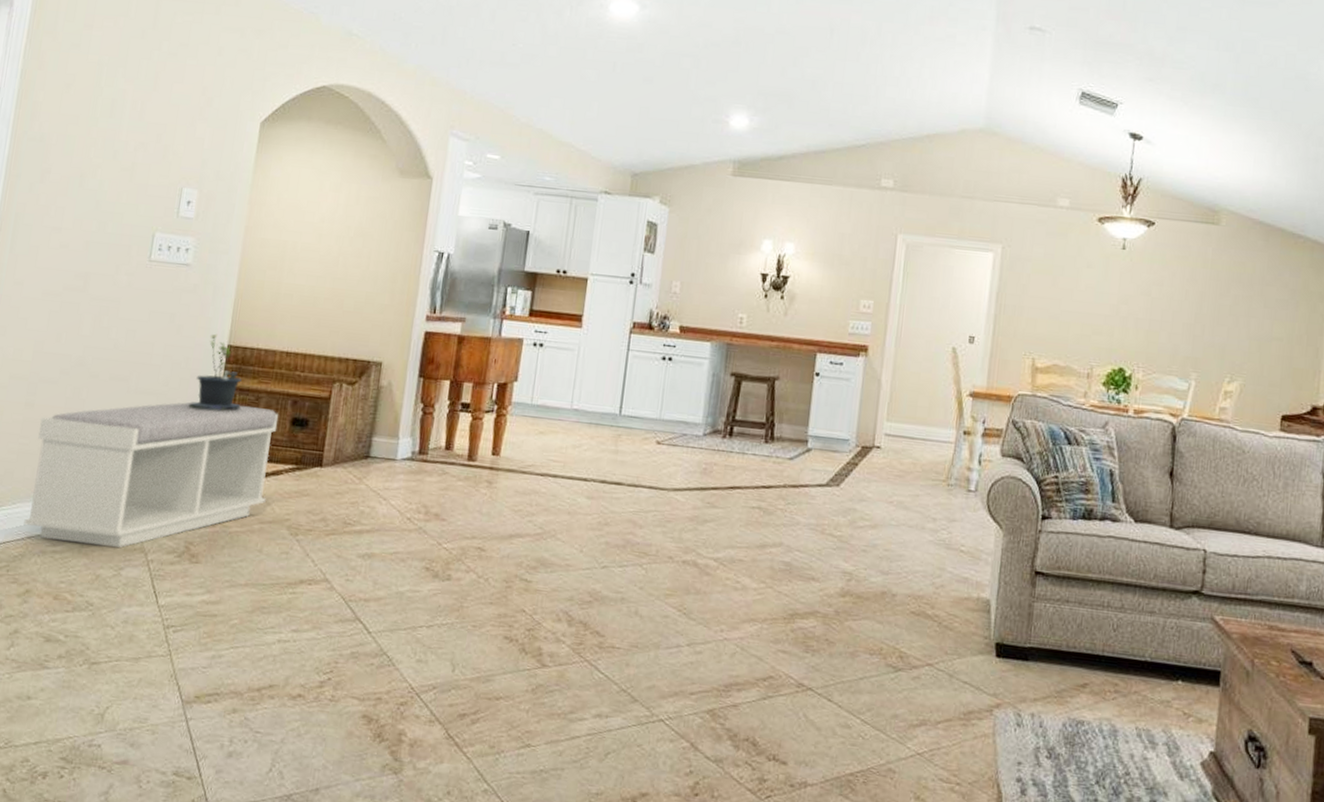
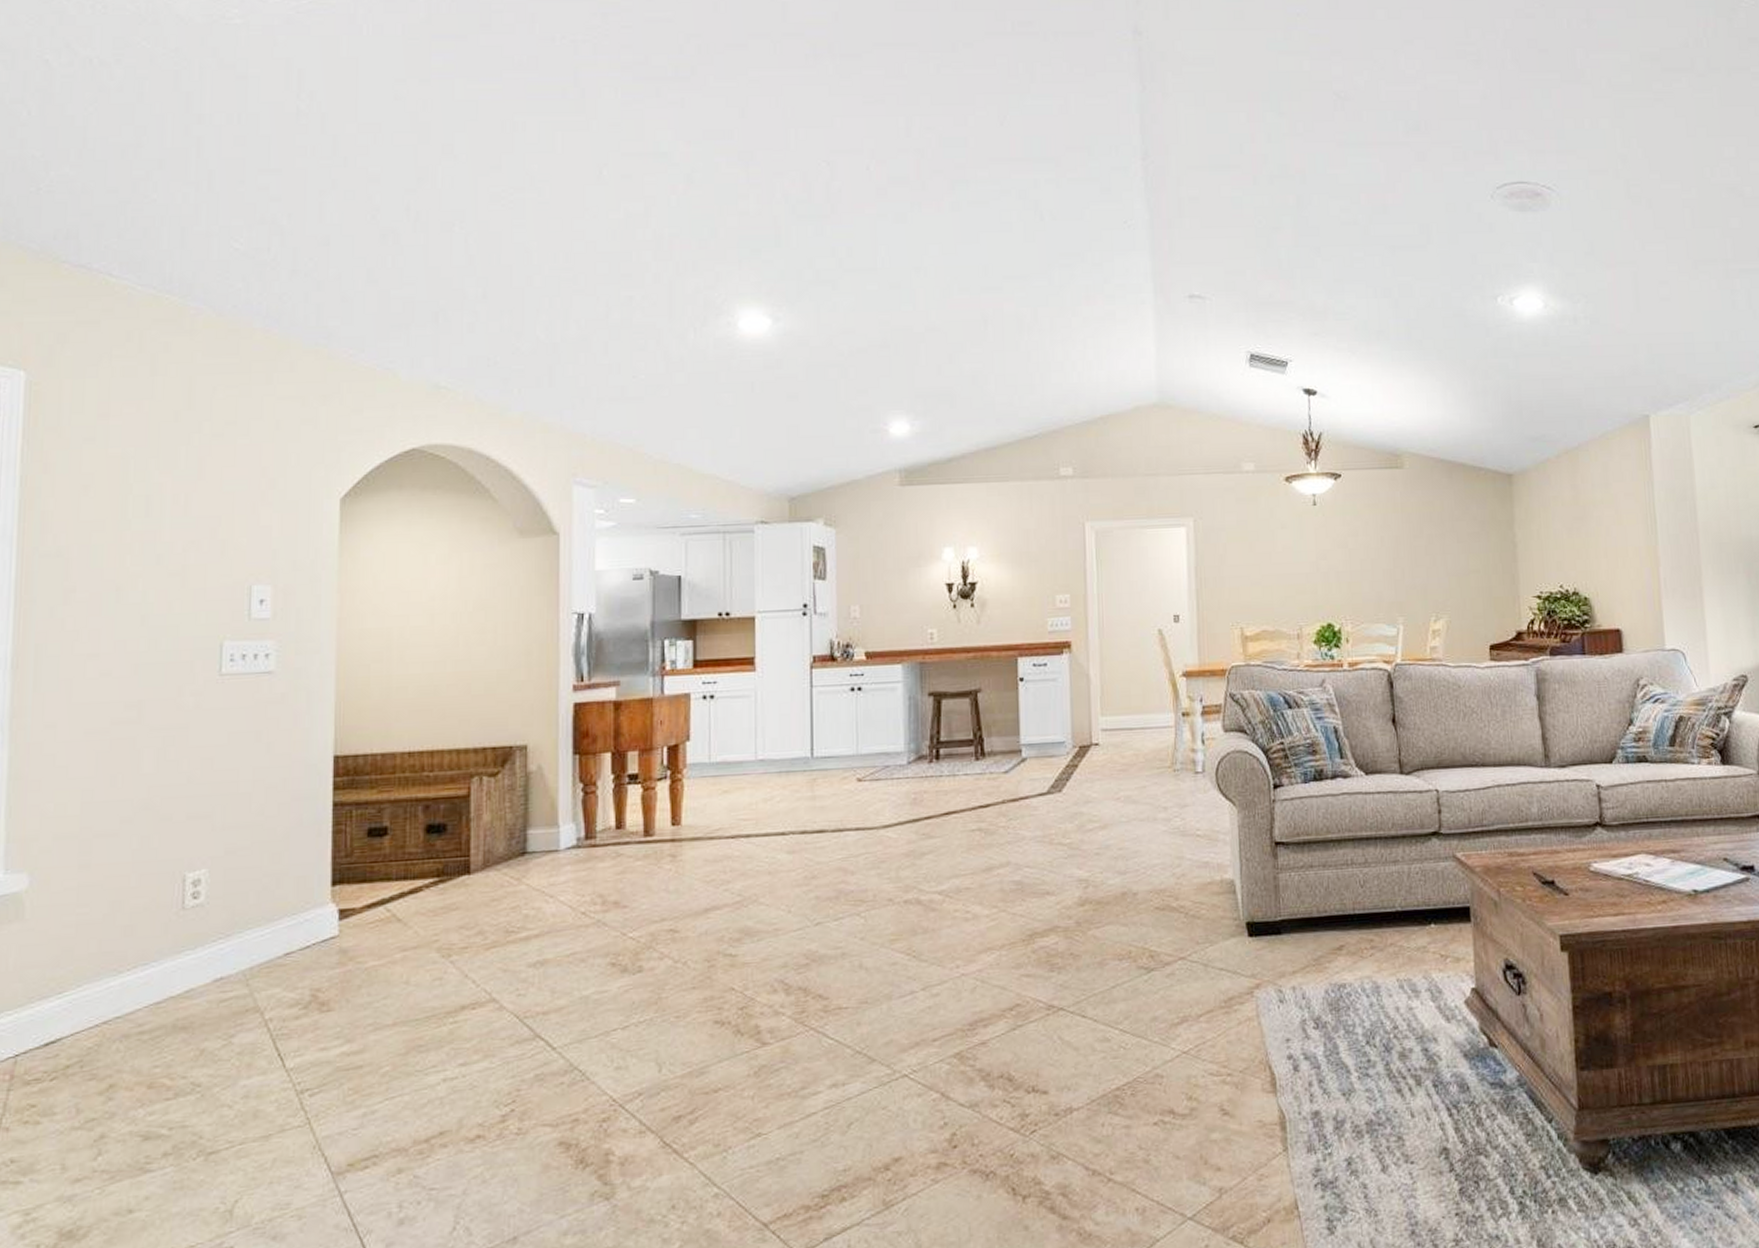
bench: present [24,402,279,548] -> none [95,820,409,1019]
potted plant: present [188,333,242,412] -> none [293,745,360,837]

